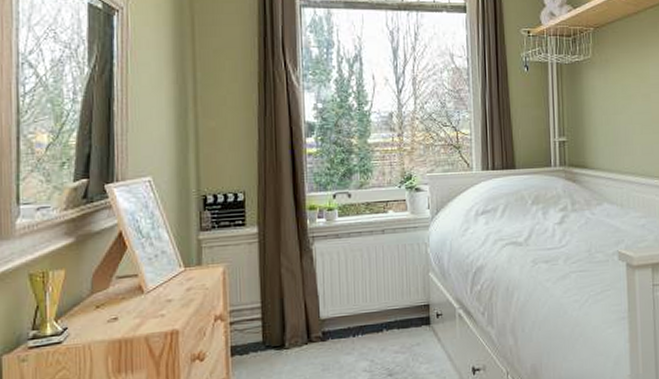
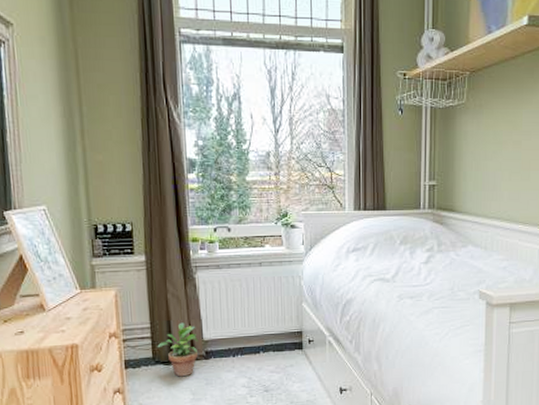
potted plant: none [268,300,316,363] -> present [157,322,199,377]

